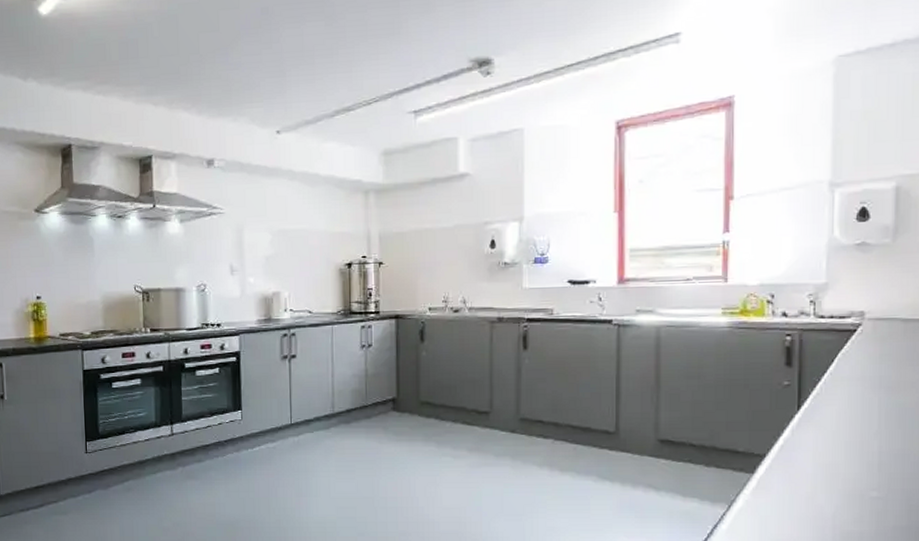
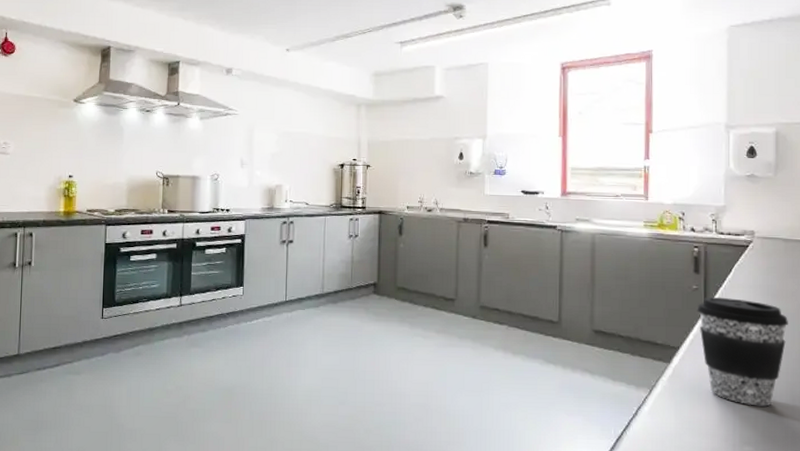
coffee cup: none [788,394,906,519] -> present [697,297,788,407]

